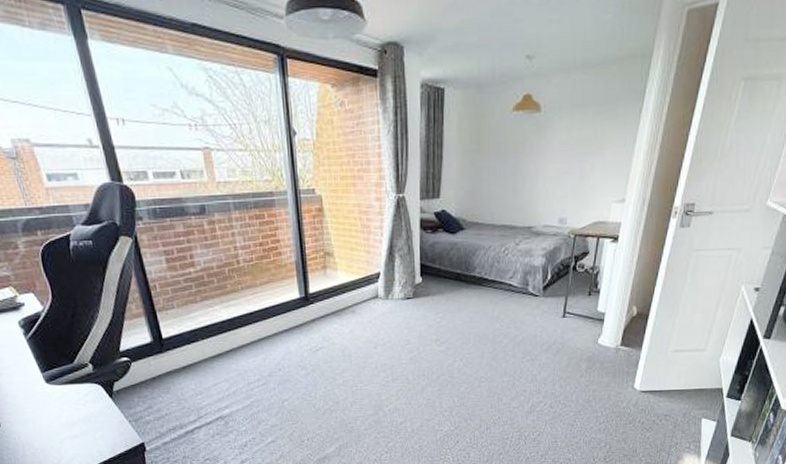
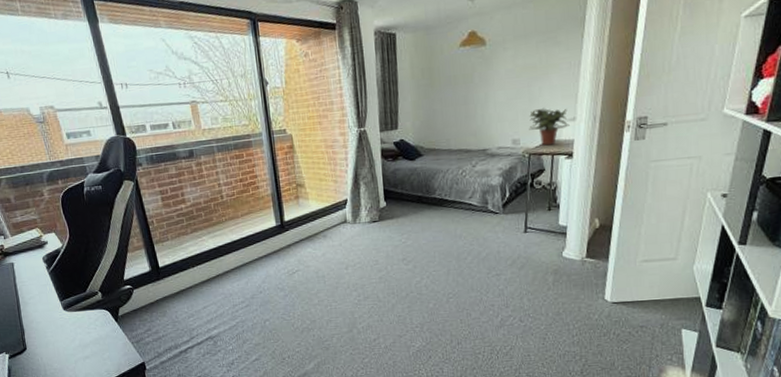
potted plant: none [577,186,618,227] -> present [529,107,570,146]

